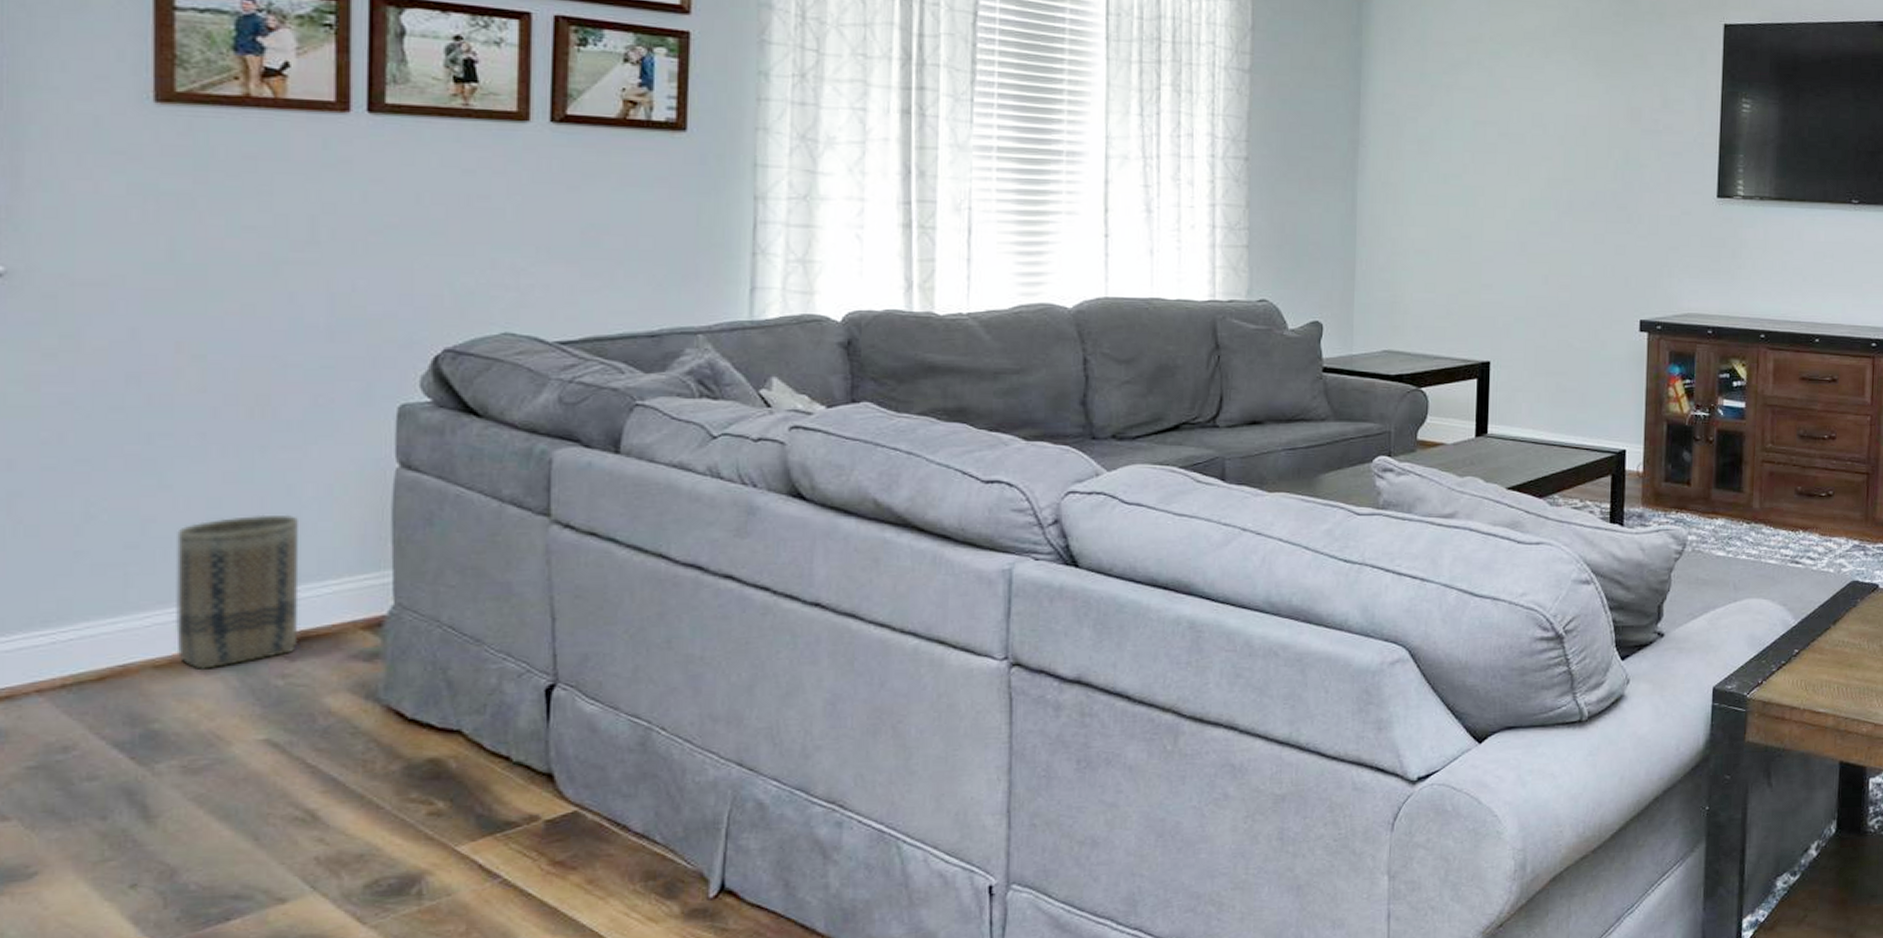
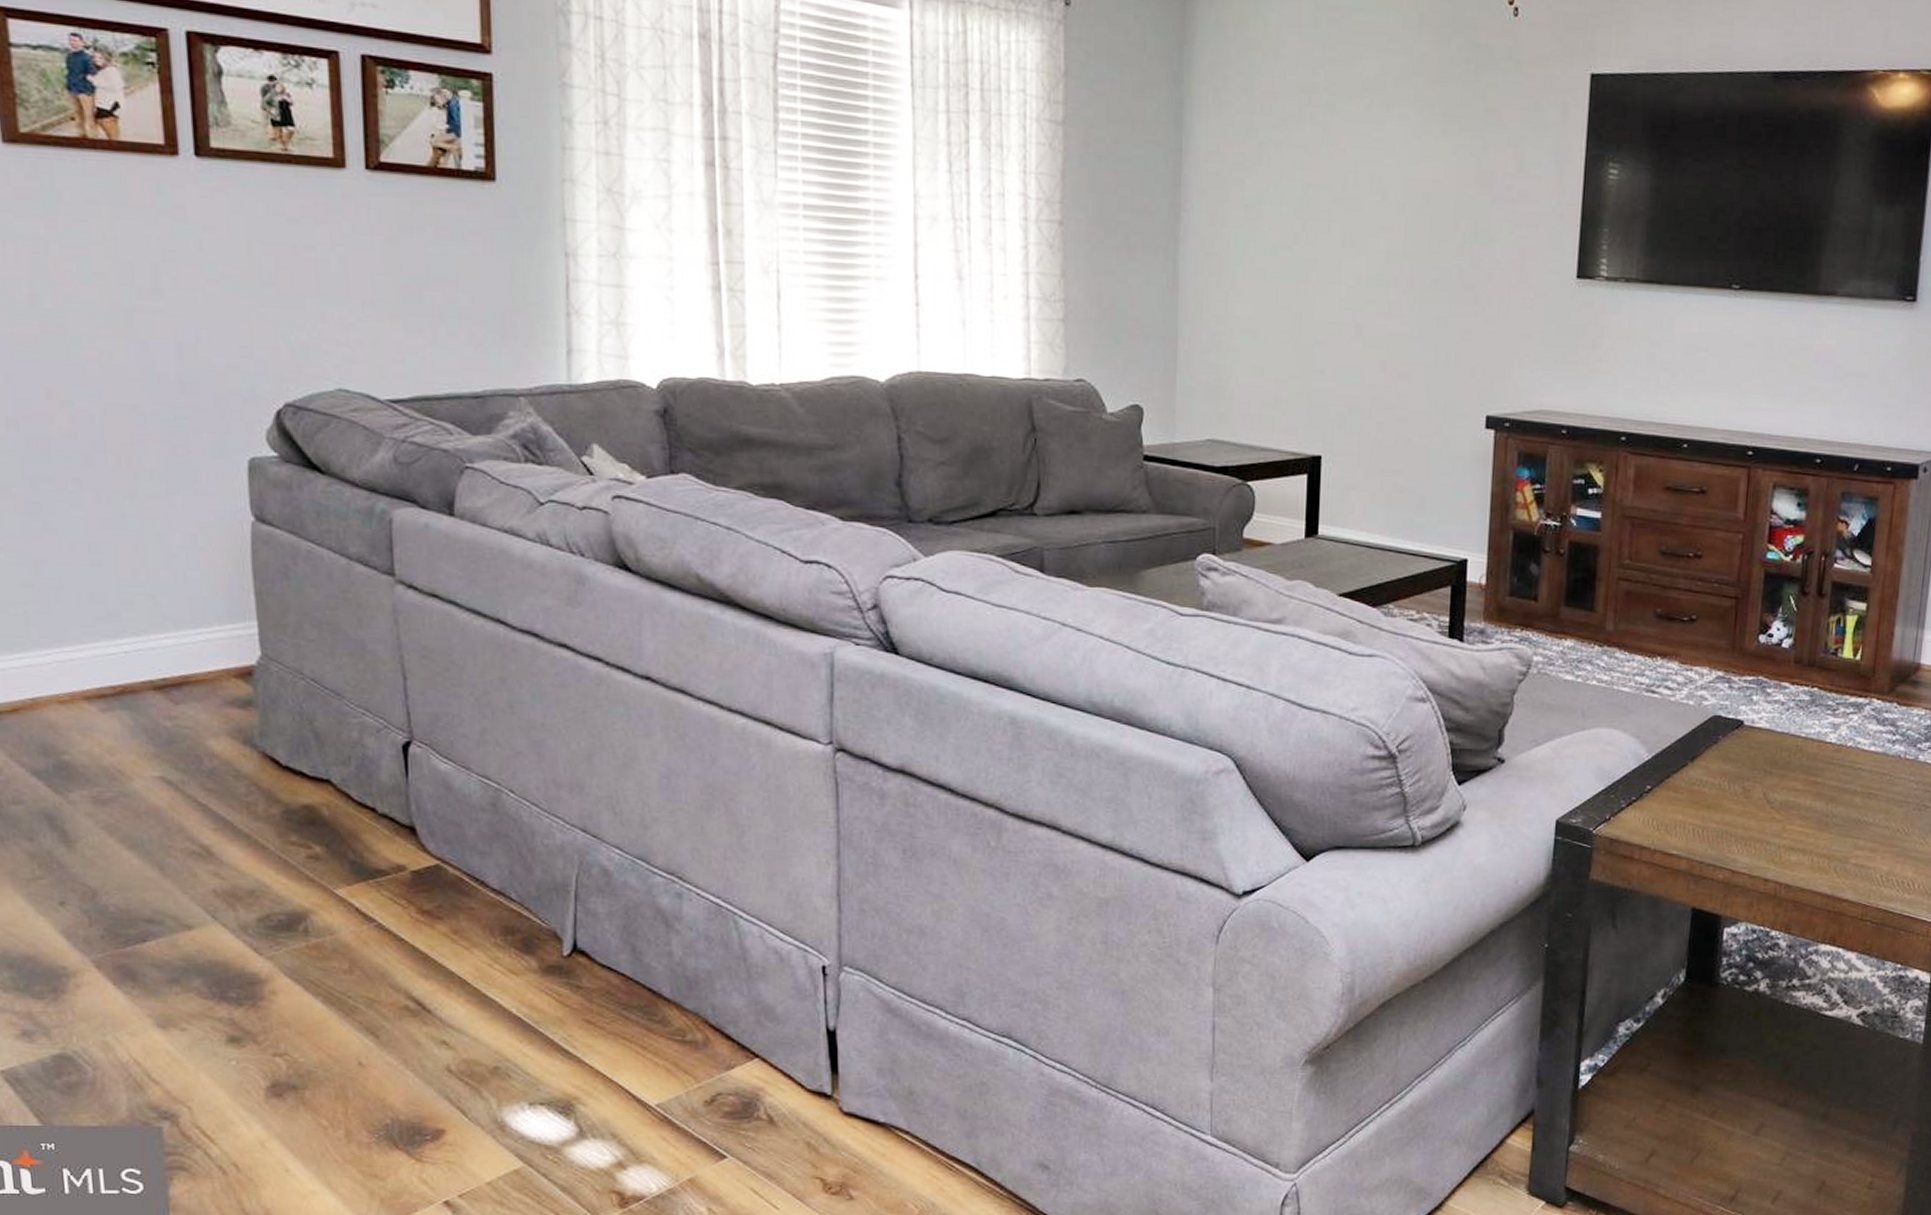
basket: present [176,514,299,670] -> none [65,561,180,707]

